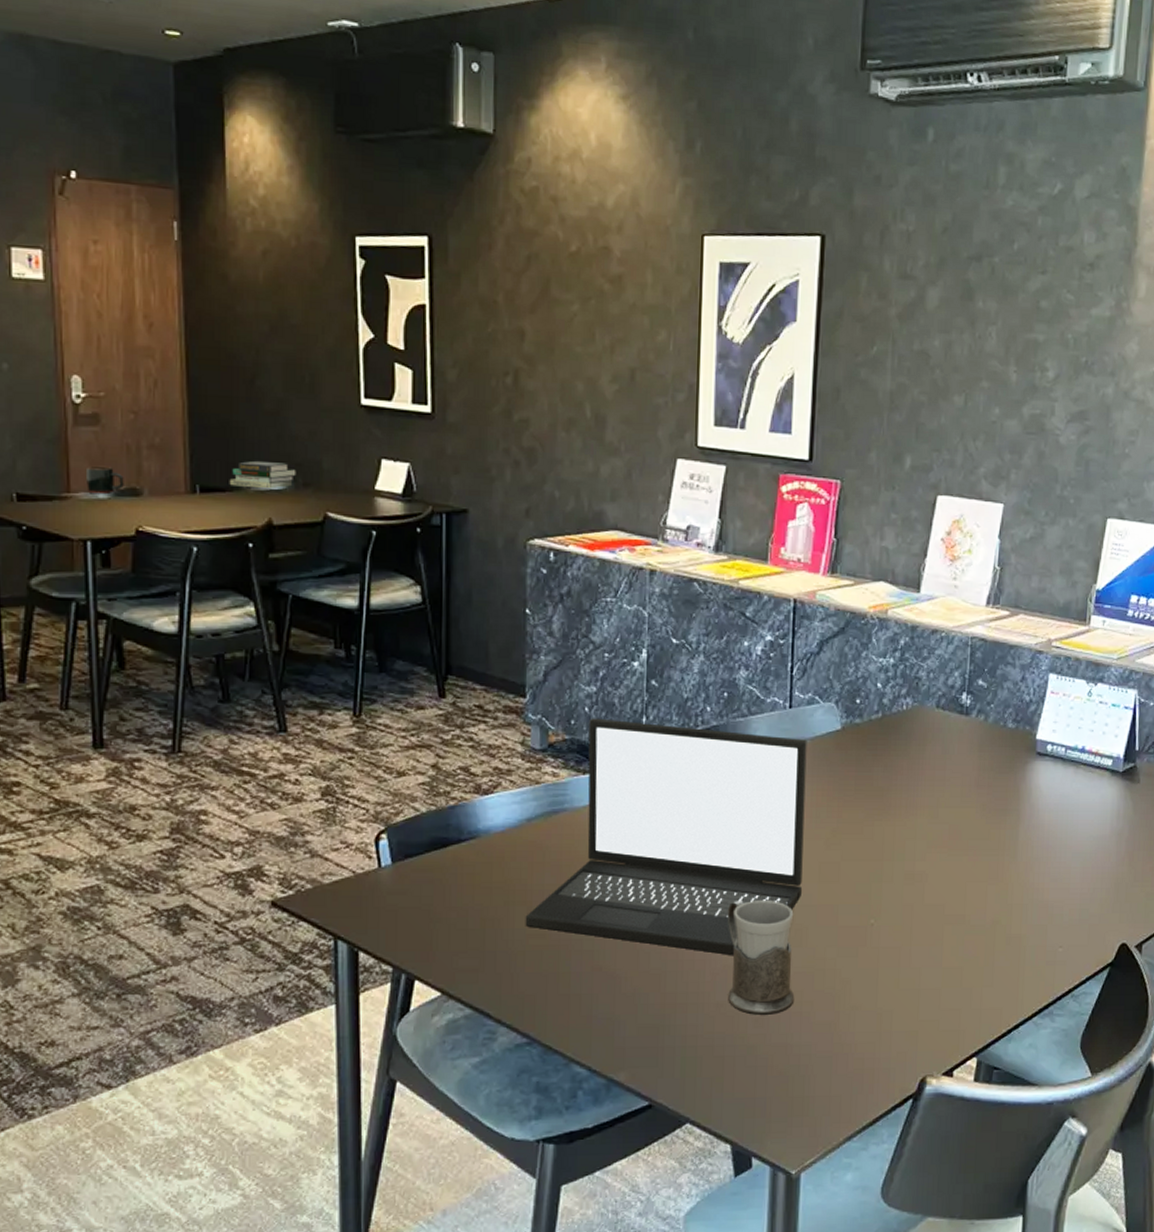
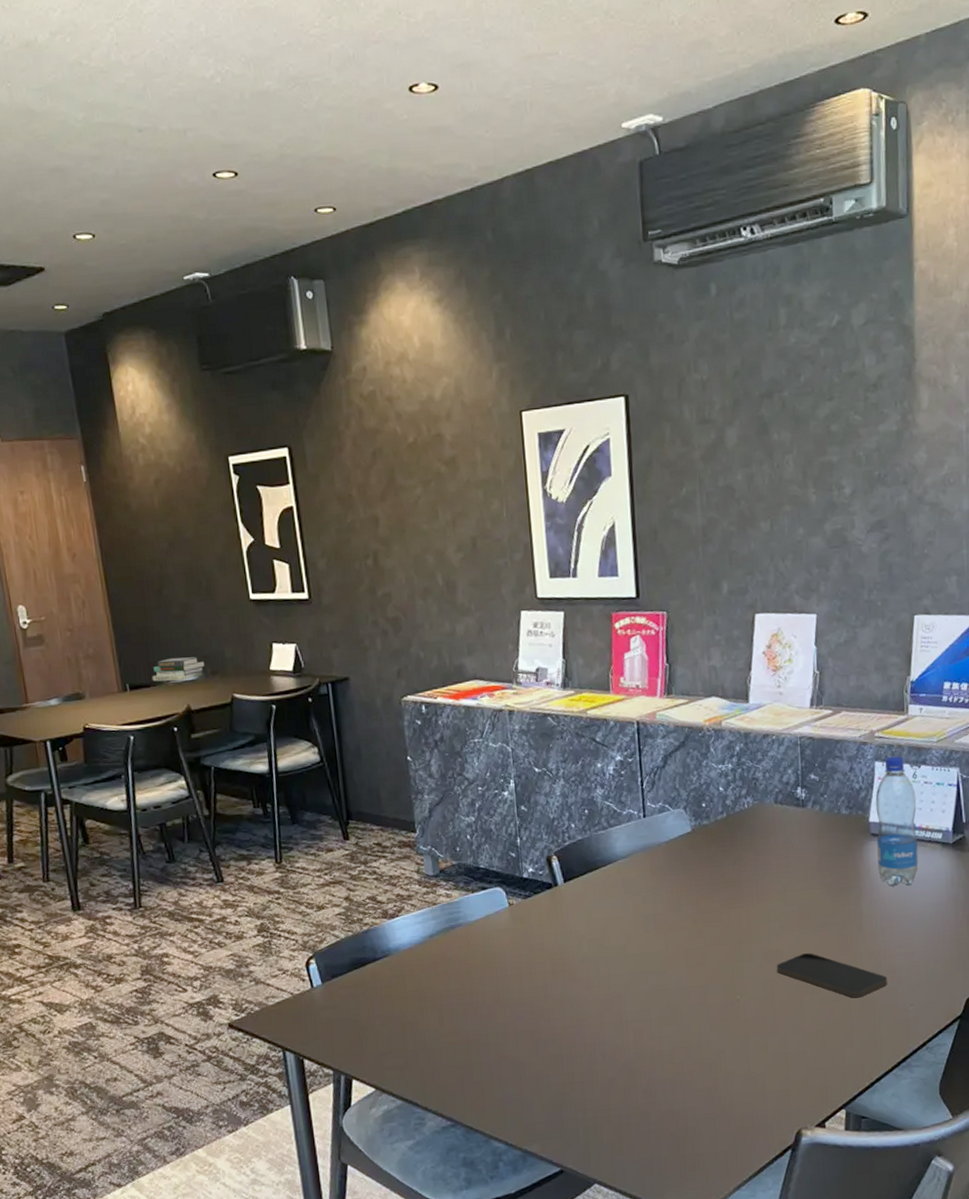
mug: present [87,465,124,493] -> none [39,677,69,701]
laptop: present [525,718,807,955] -> none [437,843,673,1037]
mug: present [727,901,795,1015] -> none [609,987,677,1087]
smartphone: none [918,879,1038,934] -> present [776,953,888,998]
bottle: none [1040,670,1089,813] -> present [875,756,919,886]

